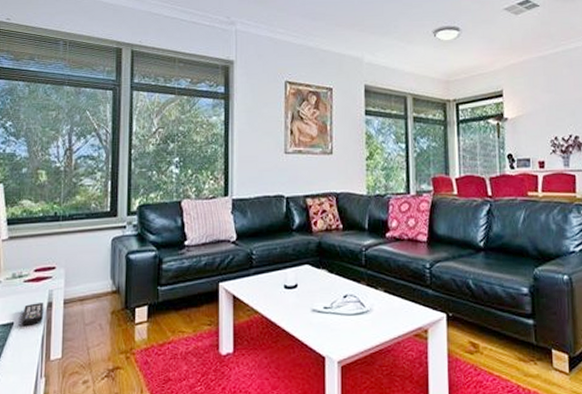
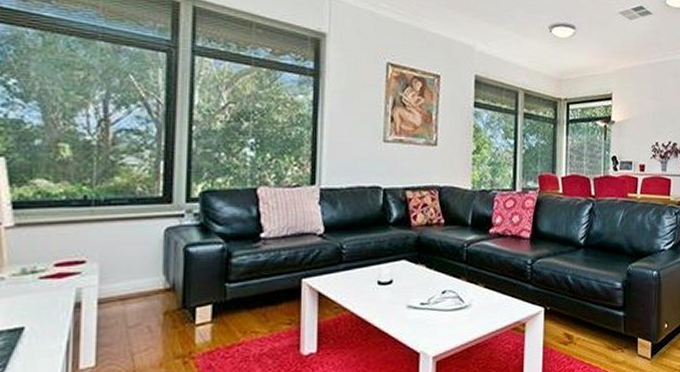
remote control: present [21,303,43,325] -> none [36,303,68,330]

